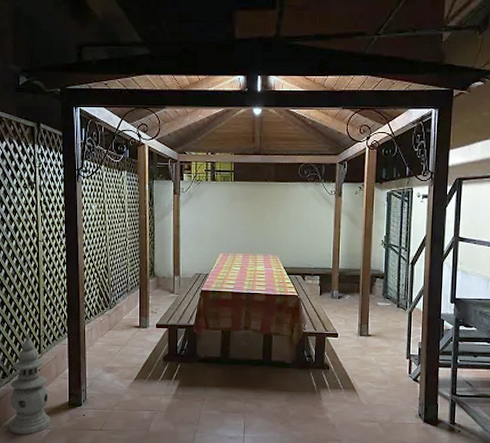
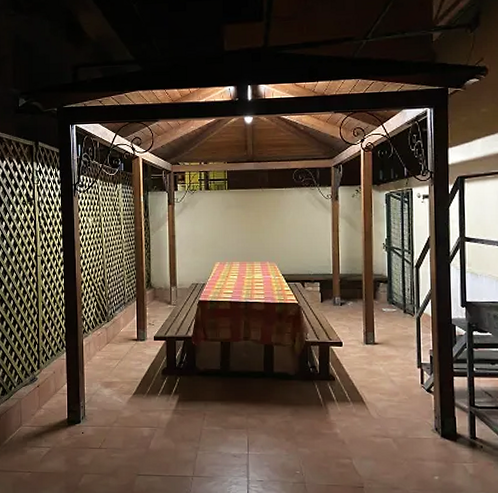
lantern: present [9,334,51,434] -> none [9,349,50,453]

